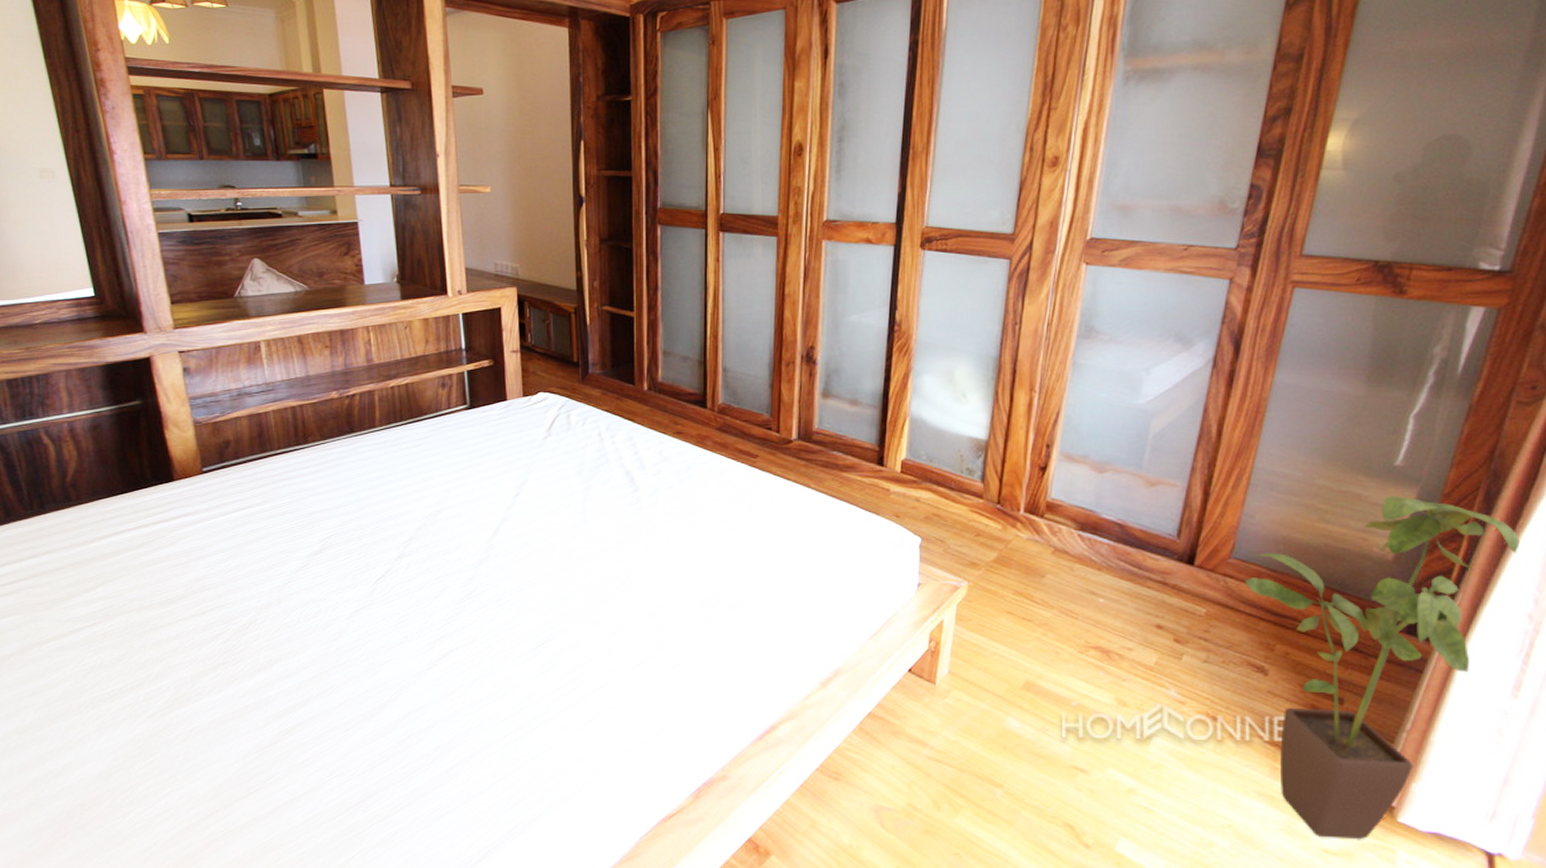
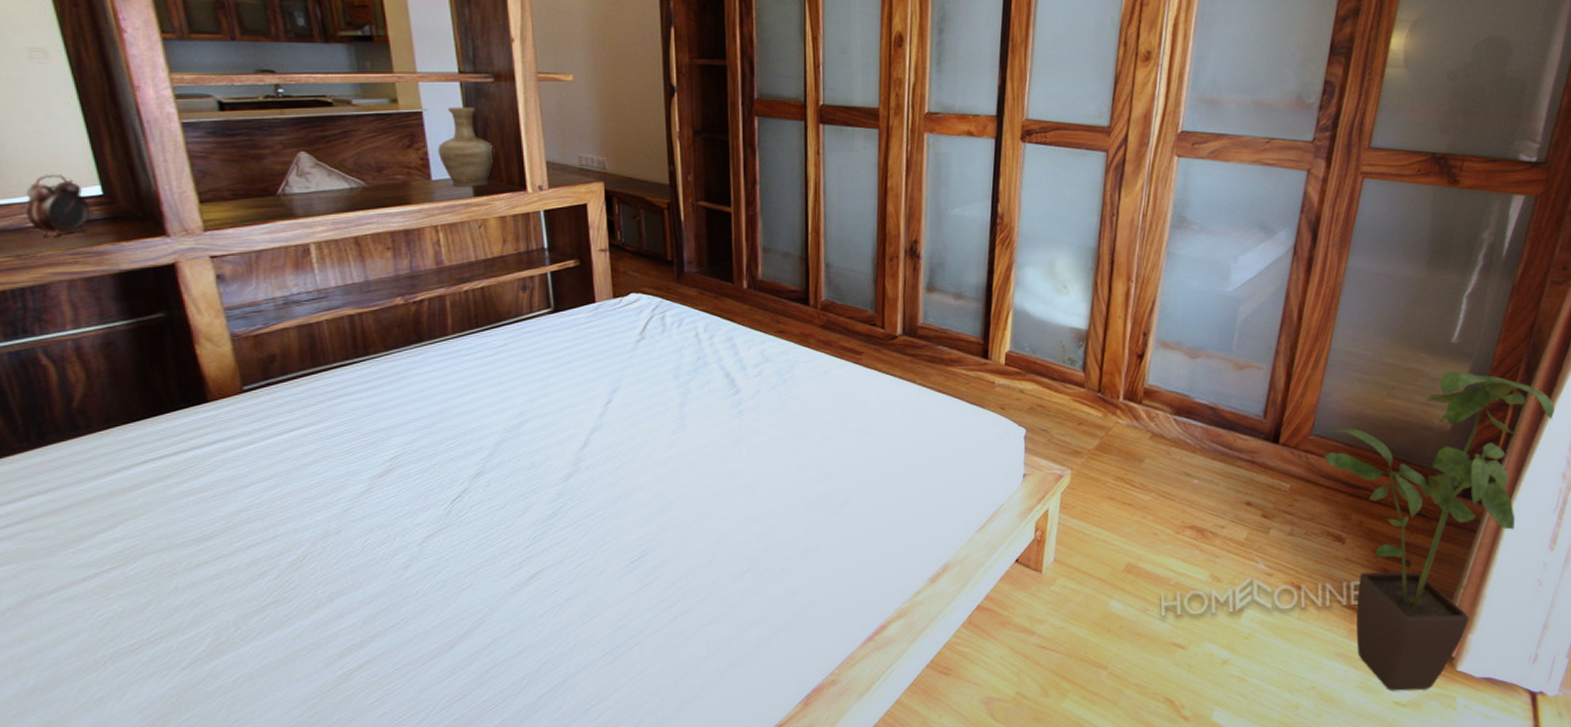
alarm clock: none [34,278,85,333] -> present [25,175,91,238]
vase: none [370,217,420,291] -> present [437,107,495,187]

